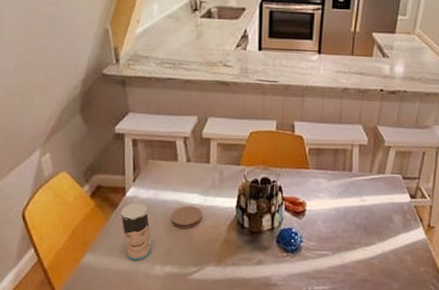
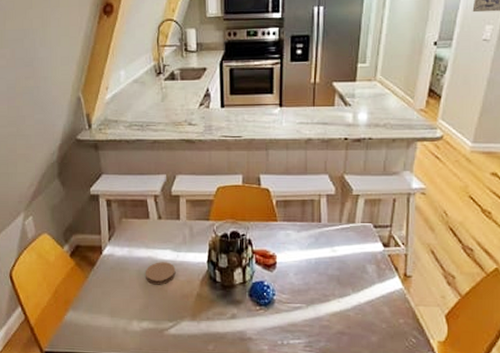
cup: present [121,203,152,260] -> none [99,261,128,317]

